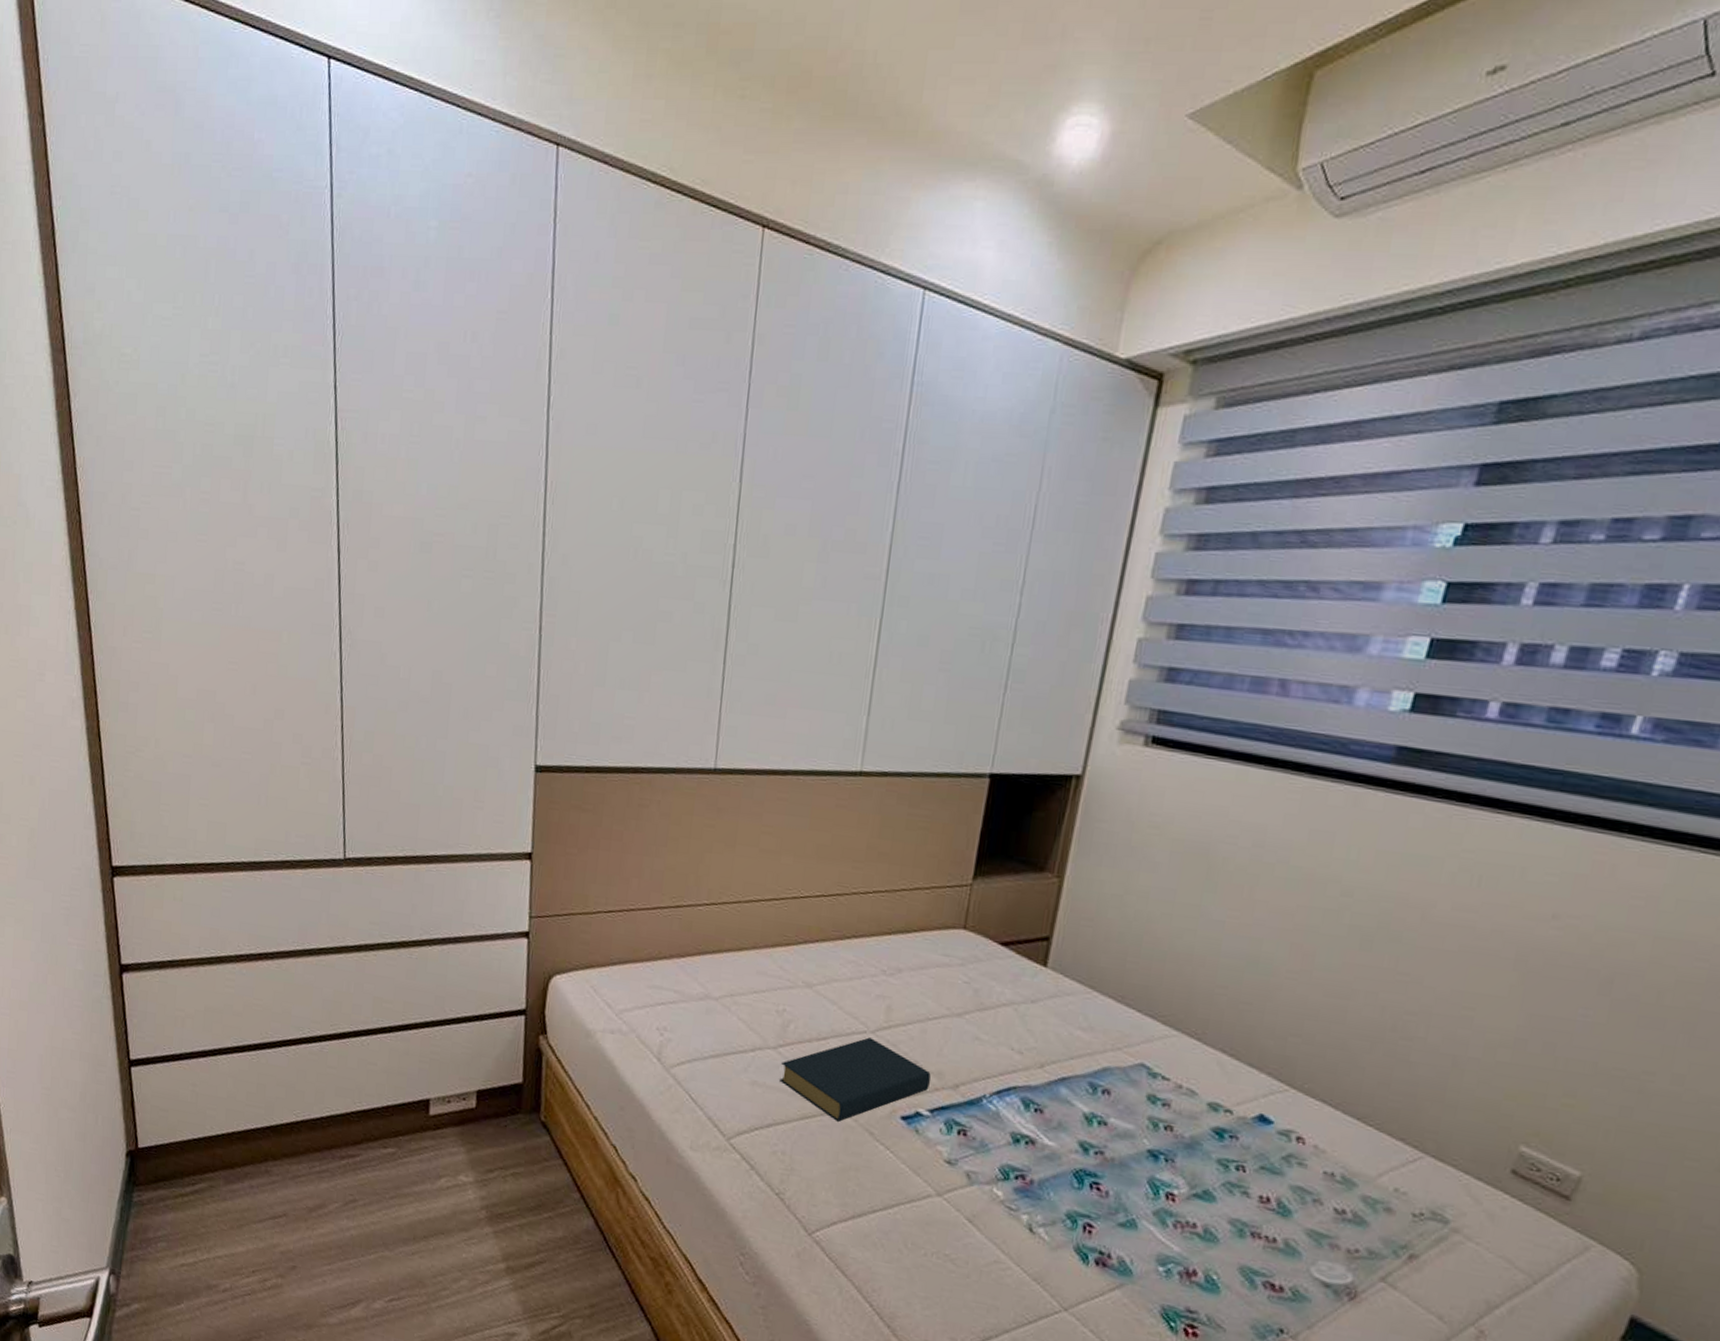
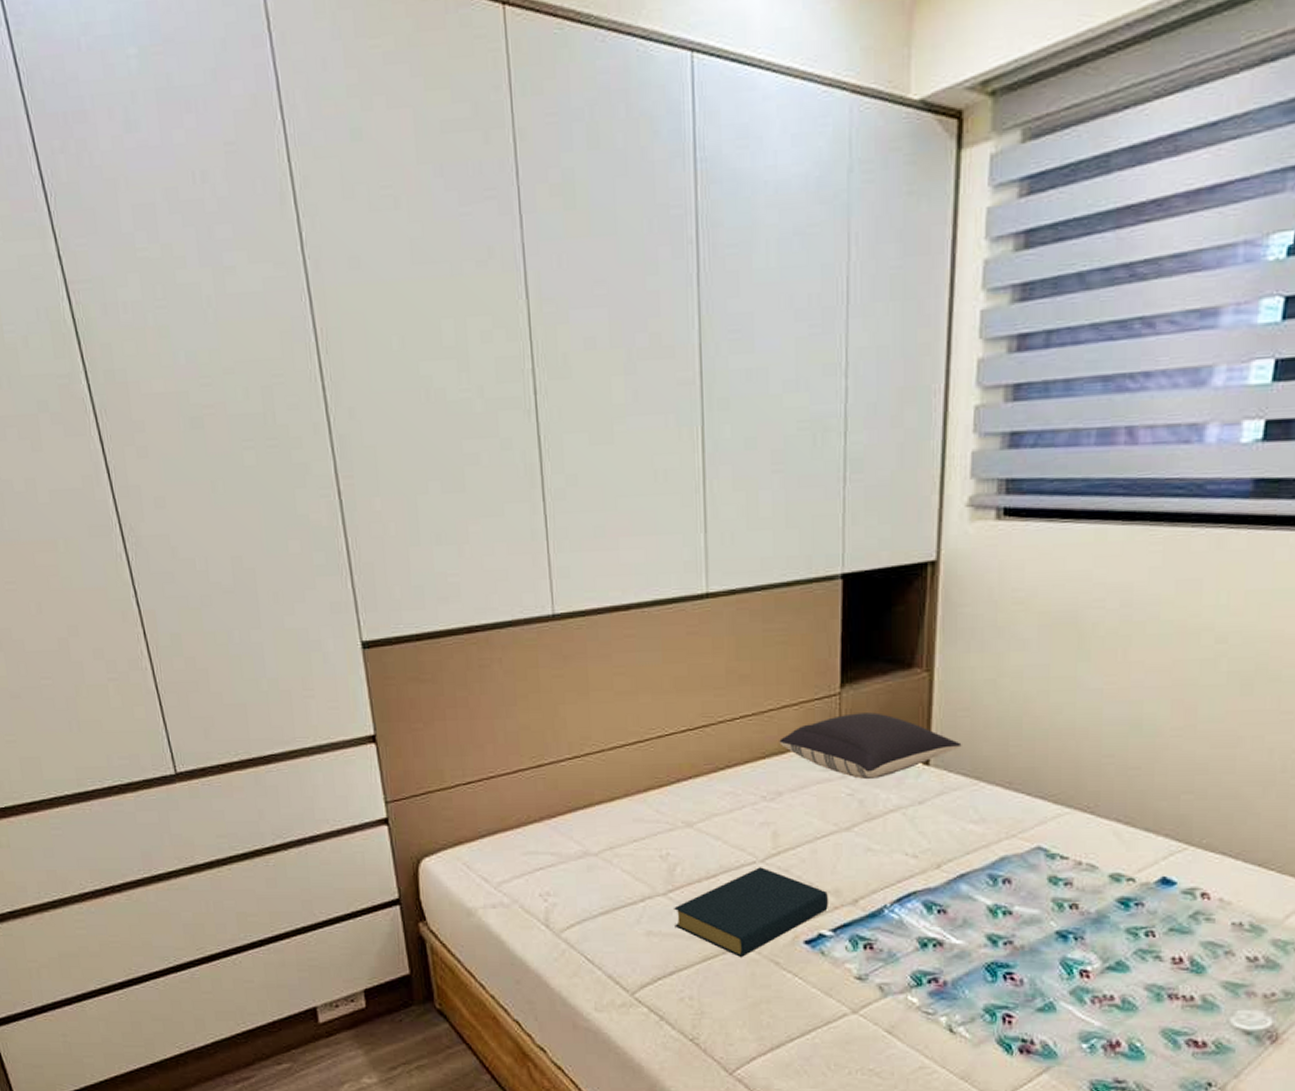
pillow: none [907,905,1081,972] -> present [779,712,962,780]

